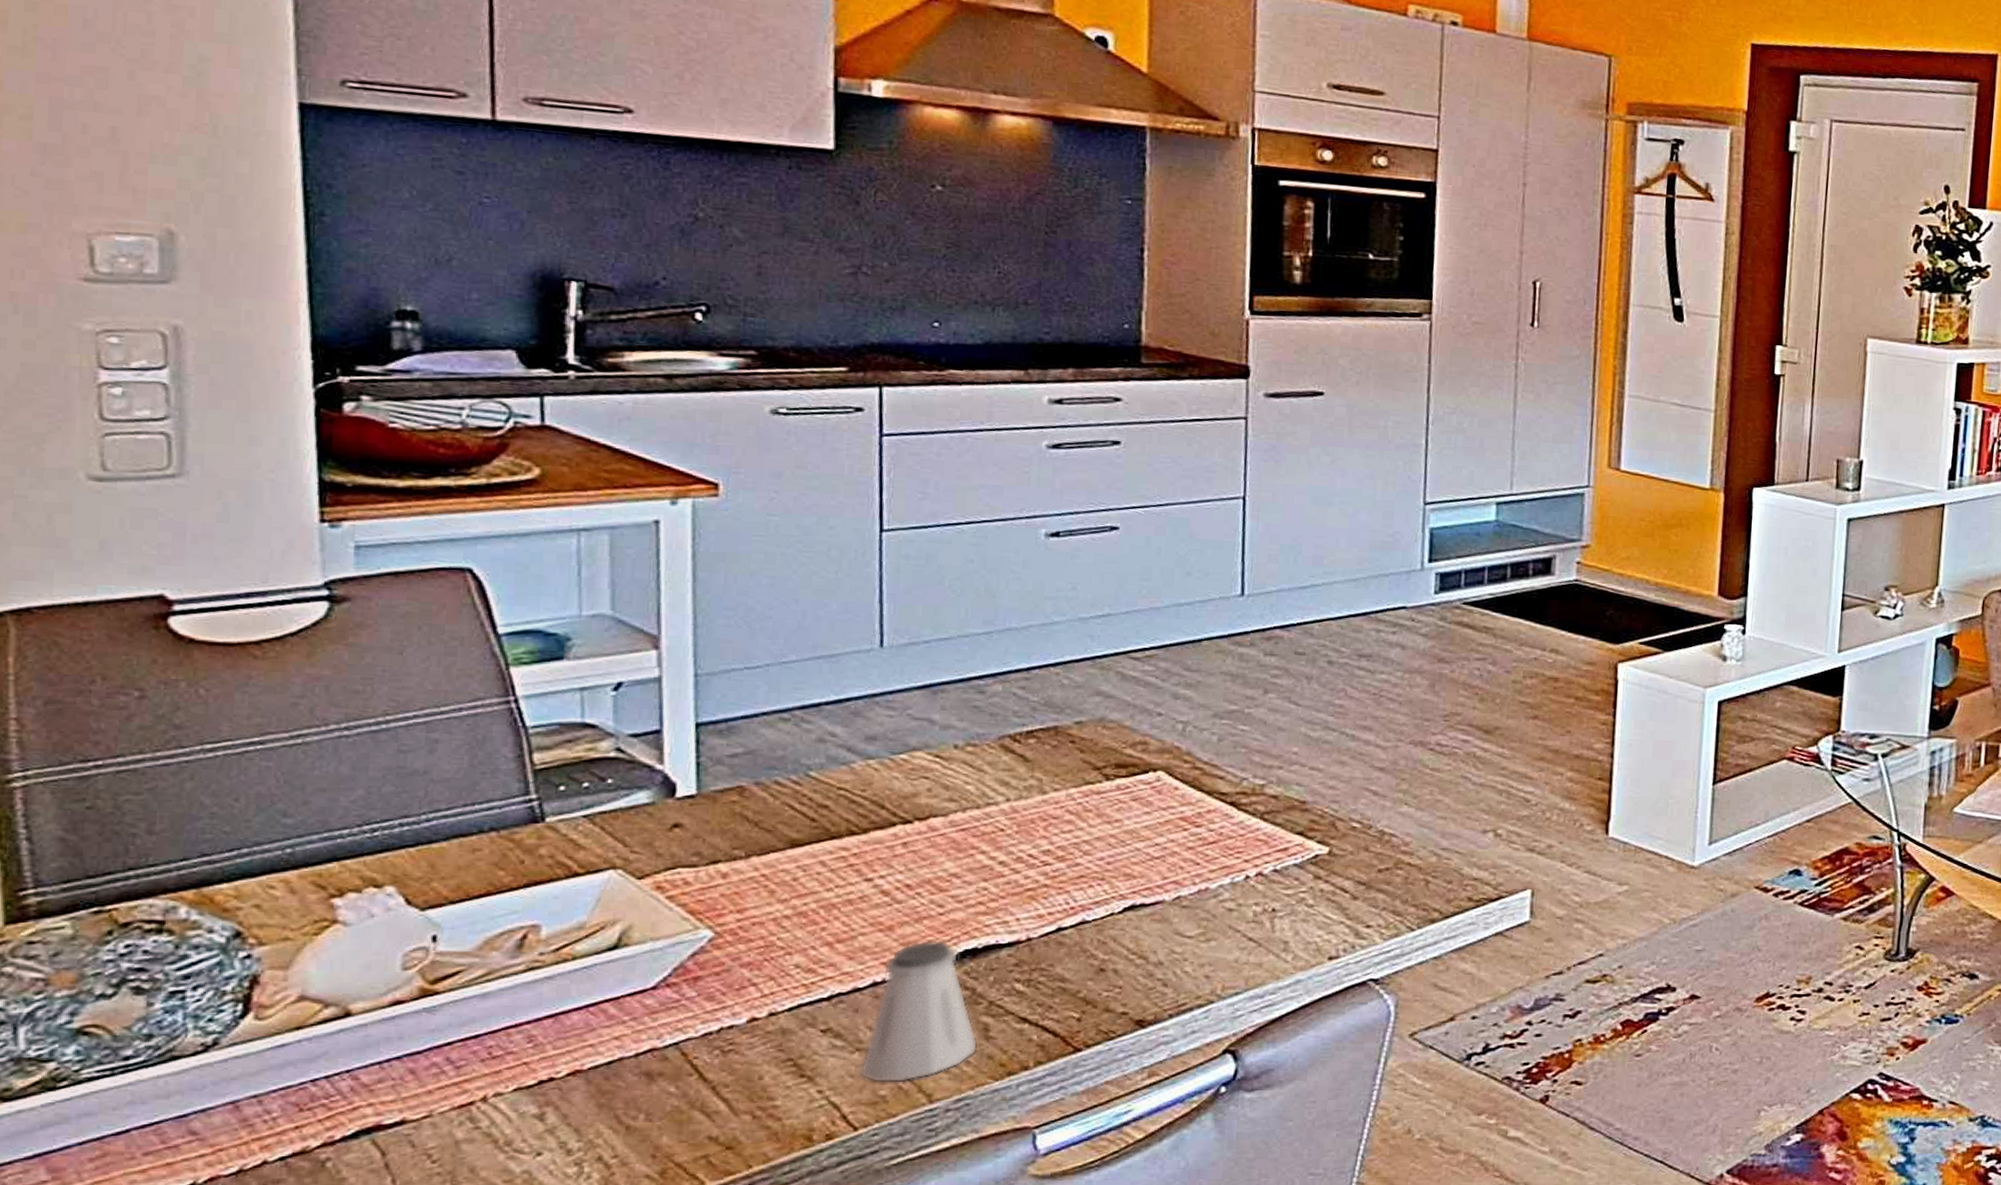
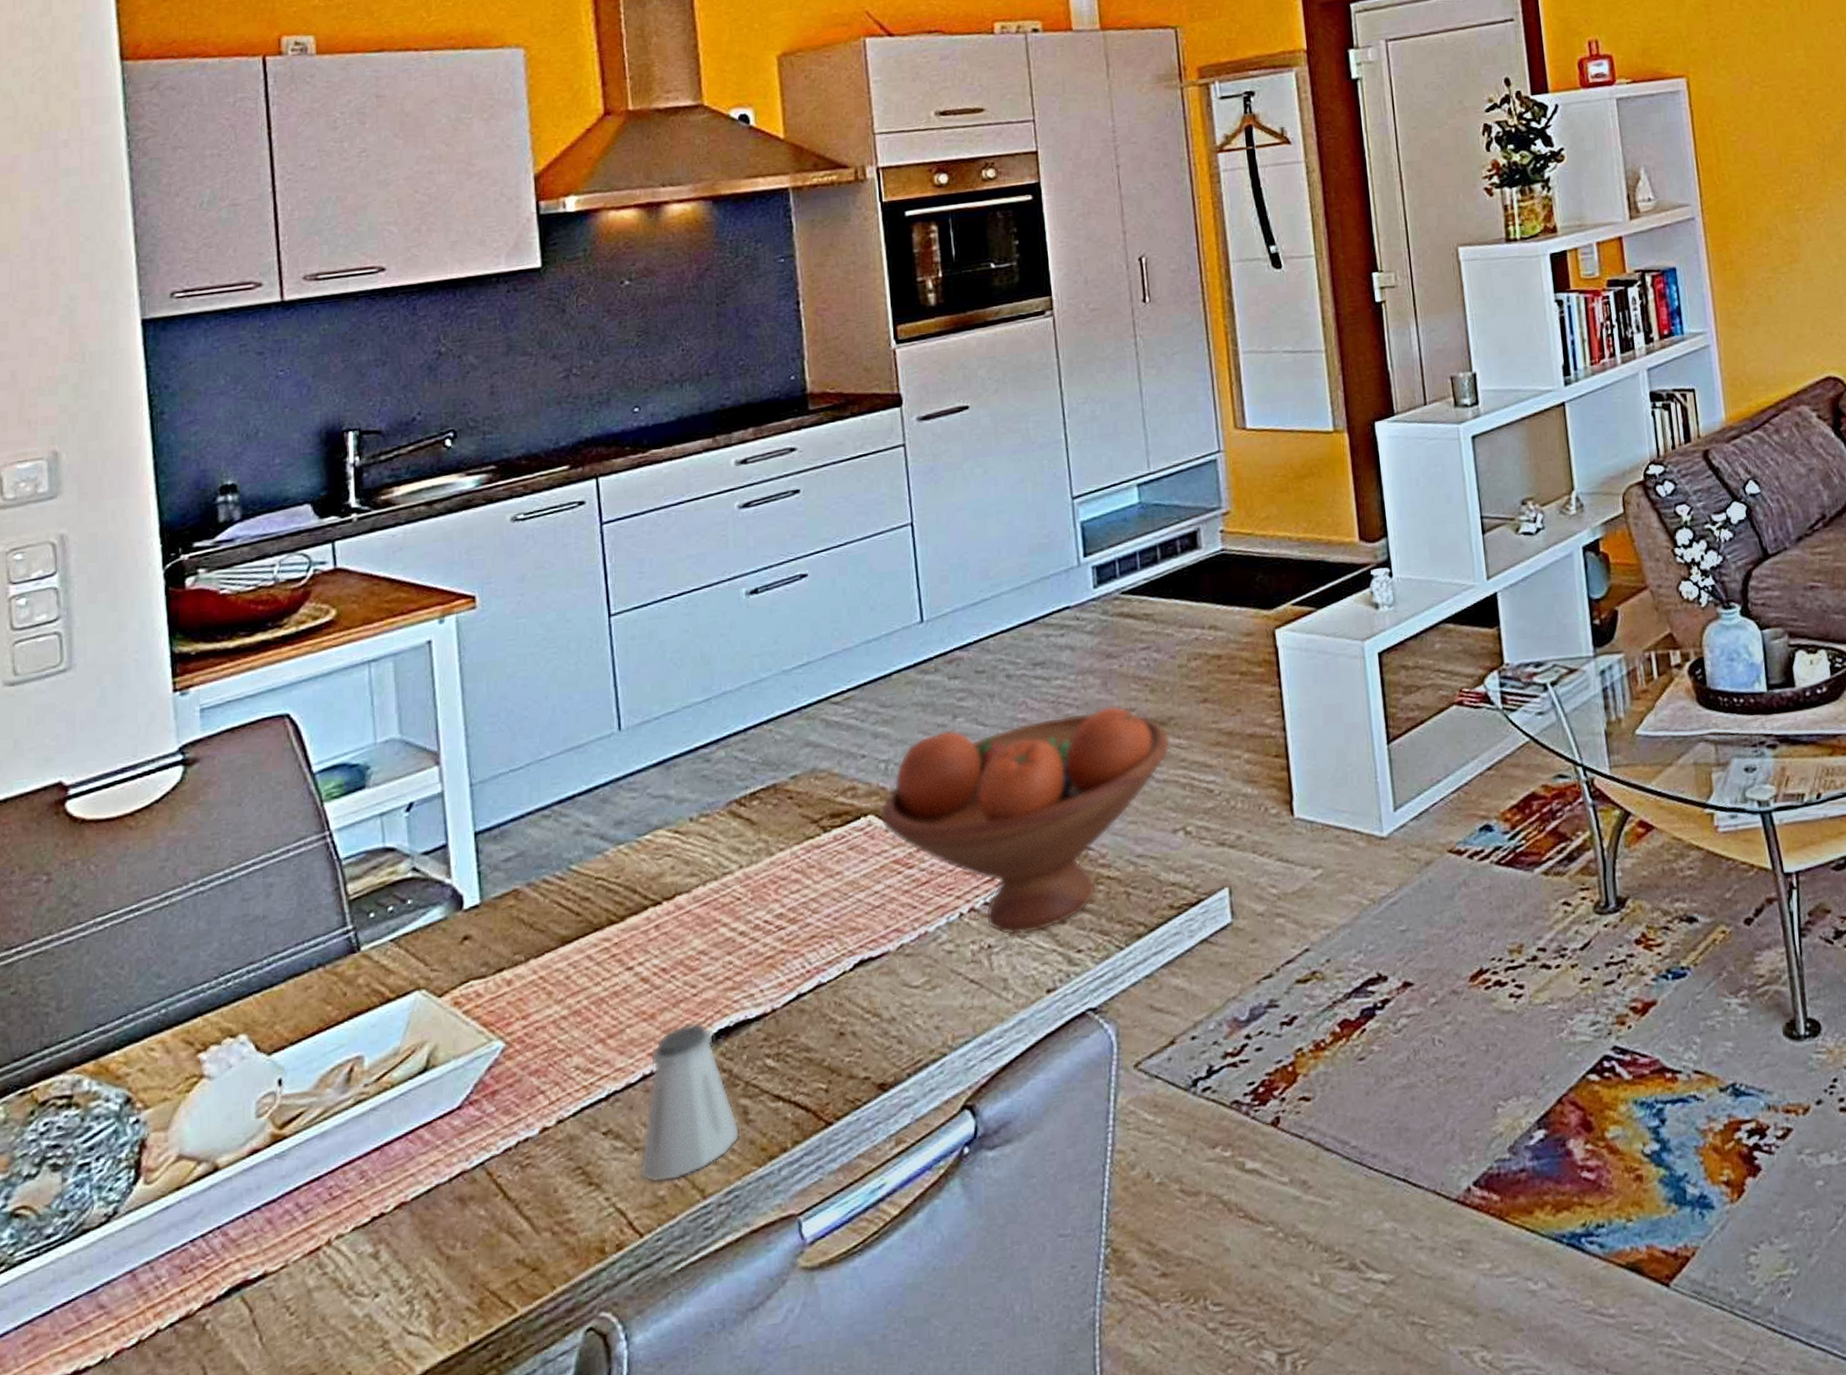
fruit bowl: none [1170,702,1494,904] -> present [879,705,1171,936]

